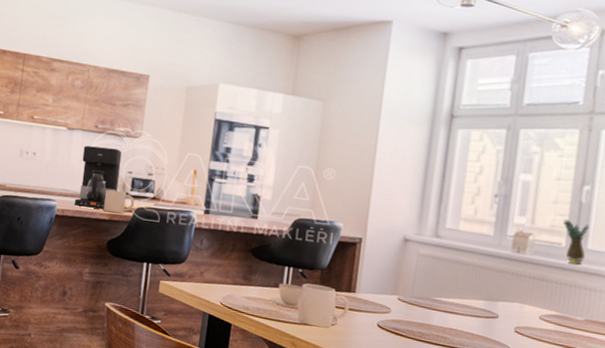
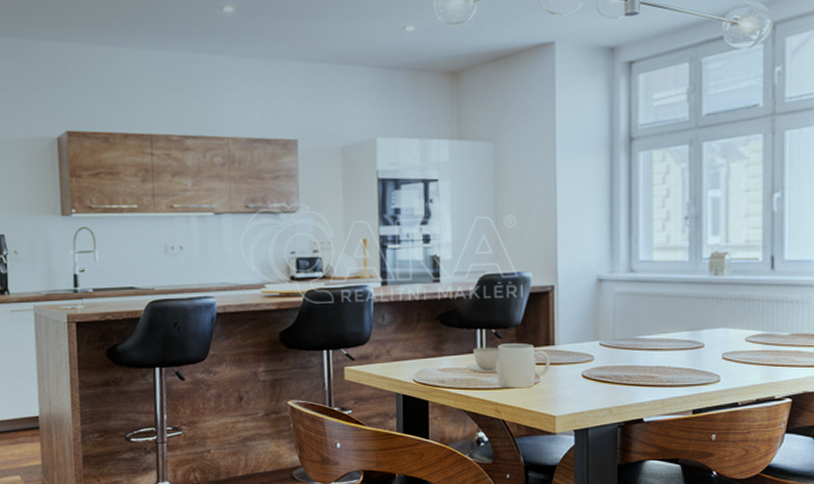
coffee maker: present [74,145,122,209] -> none [235,228,282,300]
mug: present [103,190,135,213] -> none [268,275,303,301]
vase: present [563,219,590,265] -> none [758,232,784,278]

